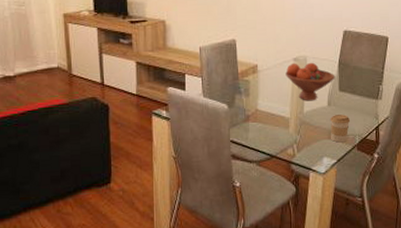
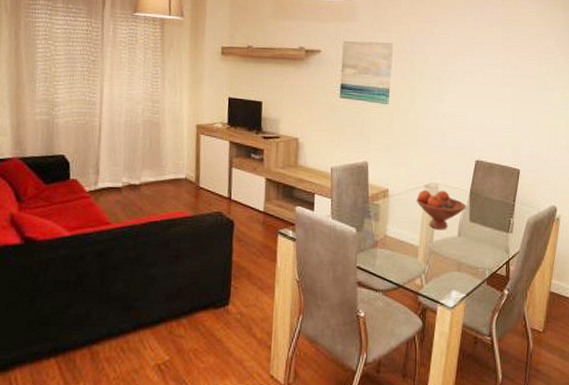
coffee cup: present [331,114,351,143] -> none [460,246,481,276]

